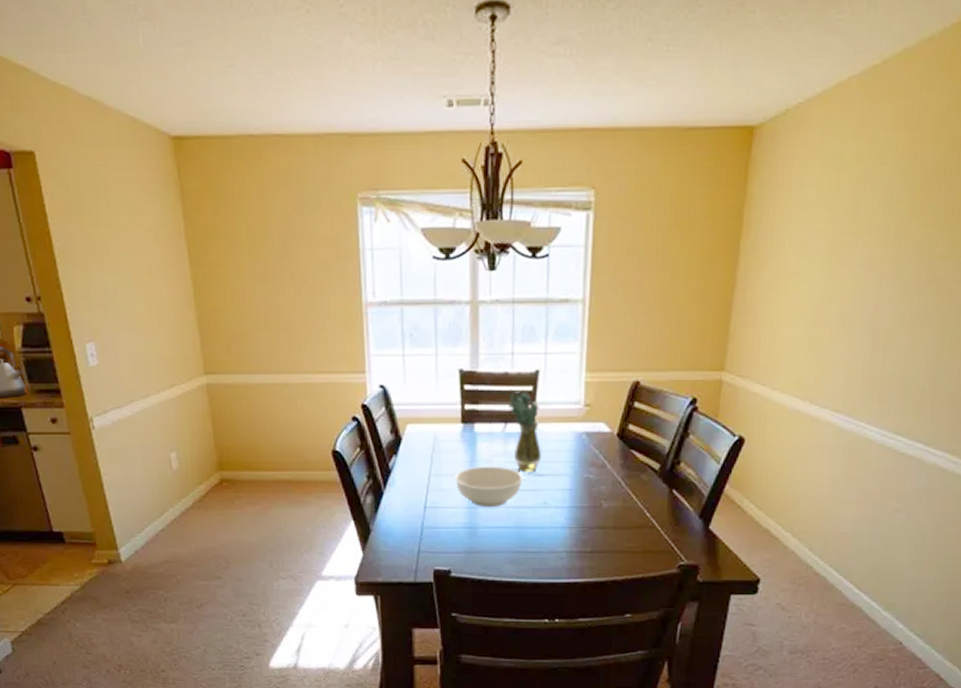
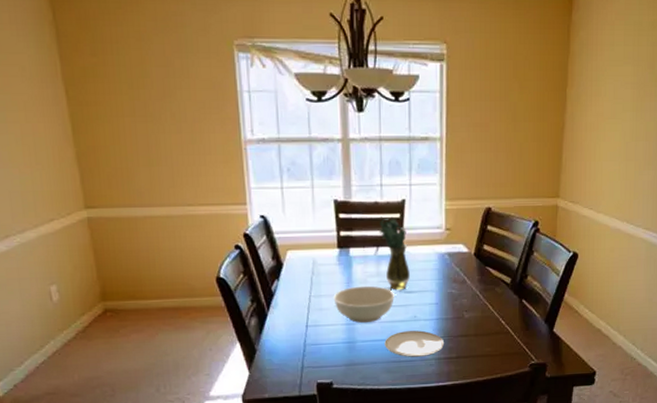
plate: none [509,519,578,548] -> present [384,330,445,357]

